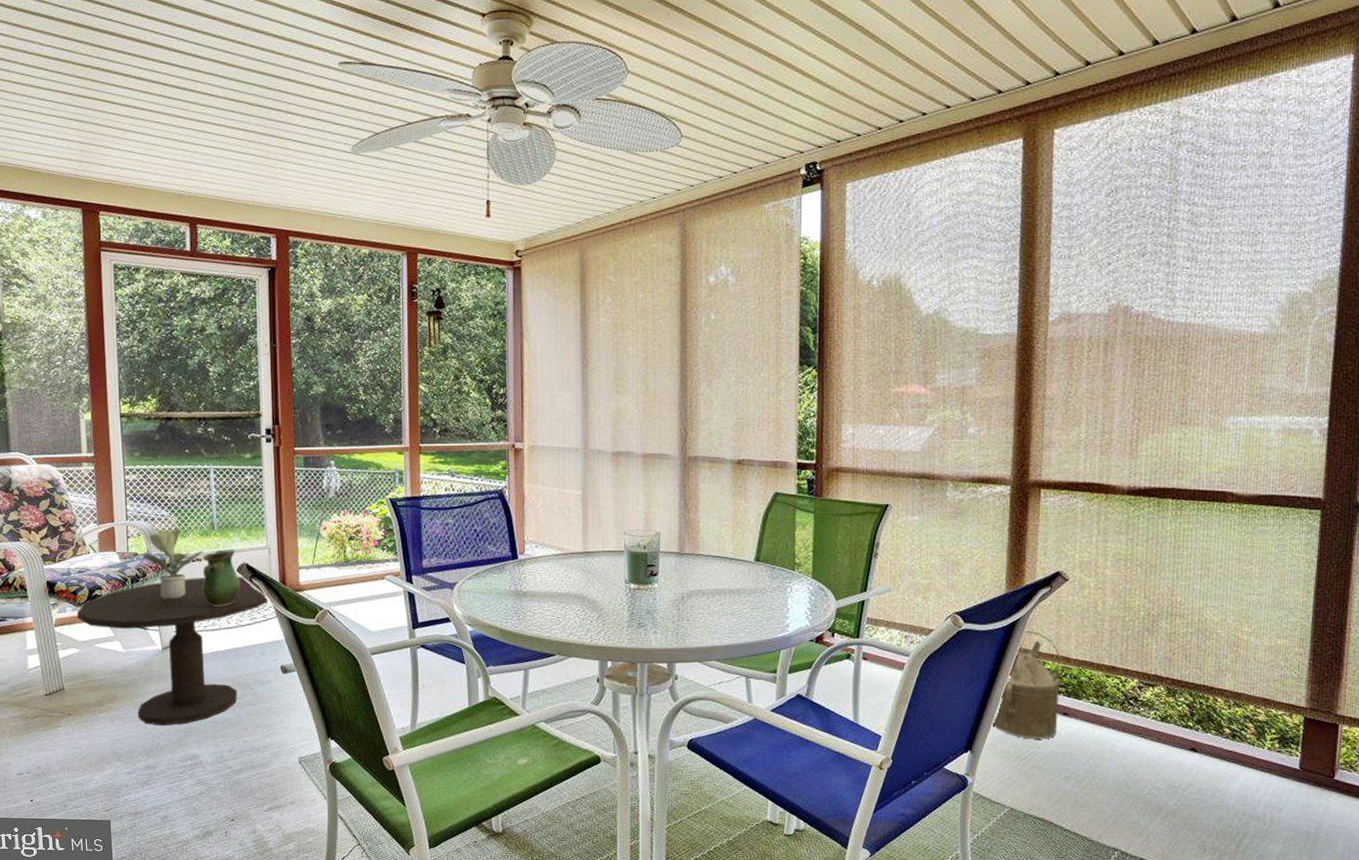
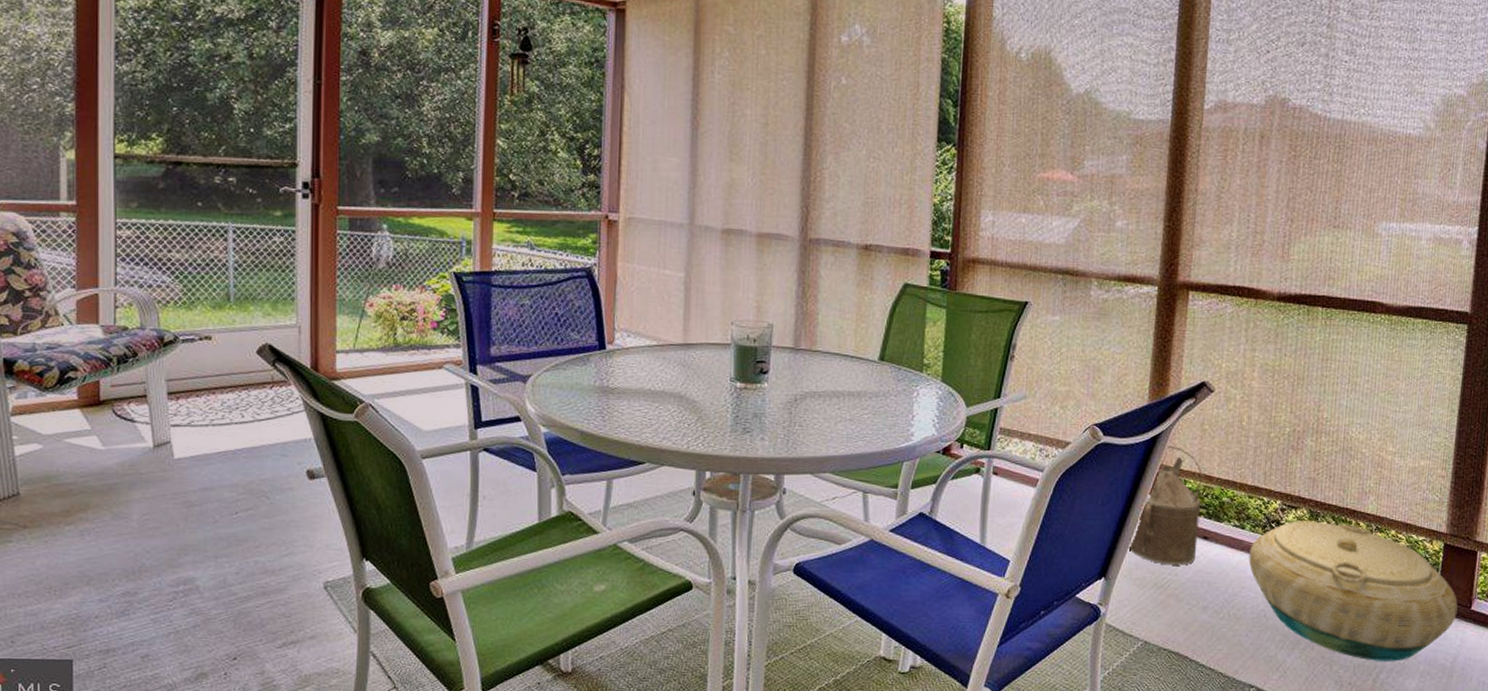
side table: present [77,577,268,726] -> none [43,360,295,542]
potted plant: present [142,527,204,599] -> none [133,297,215,385]
pitcher: present [201,549,241,607] -> none [209,326,260,396]
basket: none [1108,697,1320,828] -> present [1249,521,1458,661]

